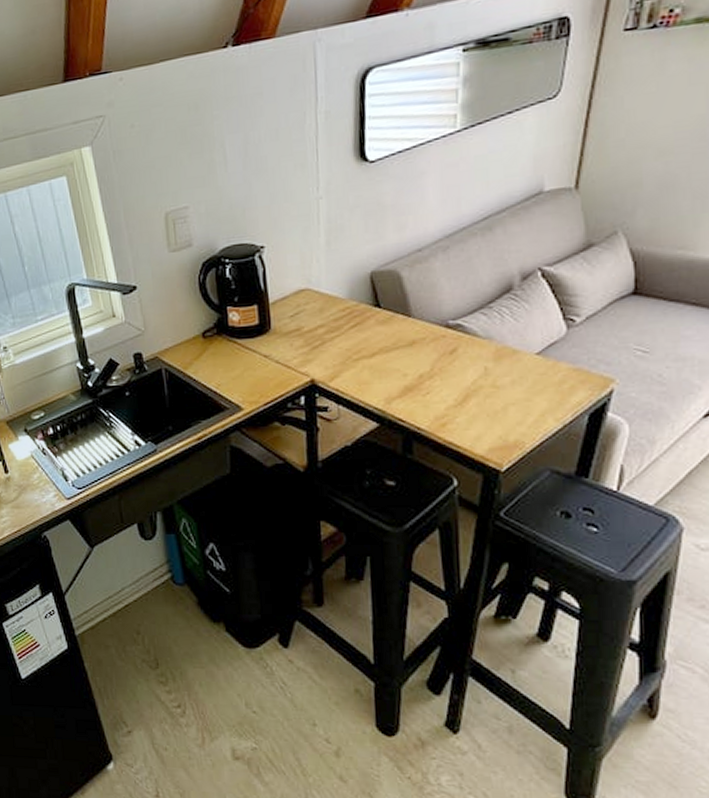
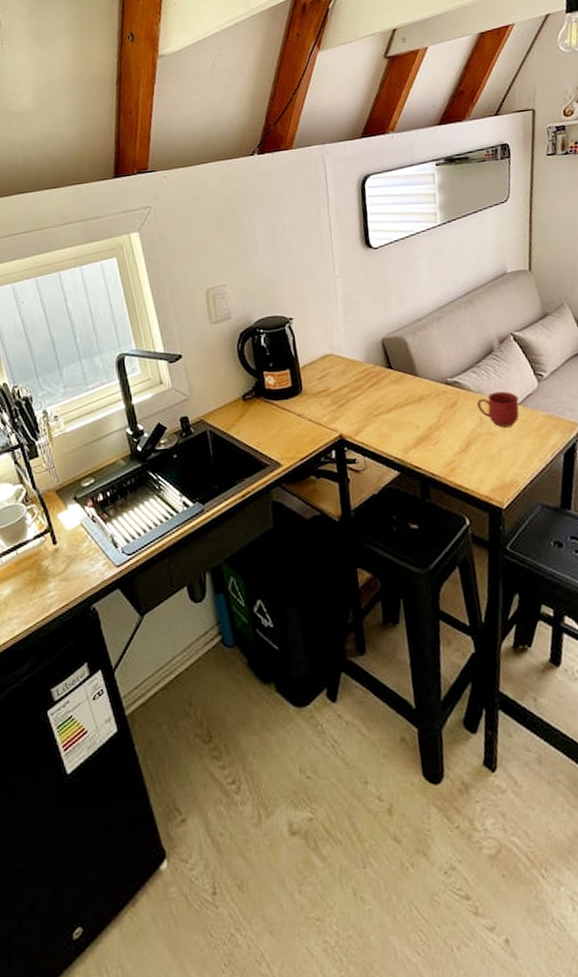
mug: none [483,337,538,380] -> present [477,391,520,428]

